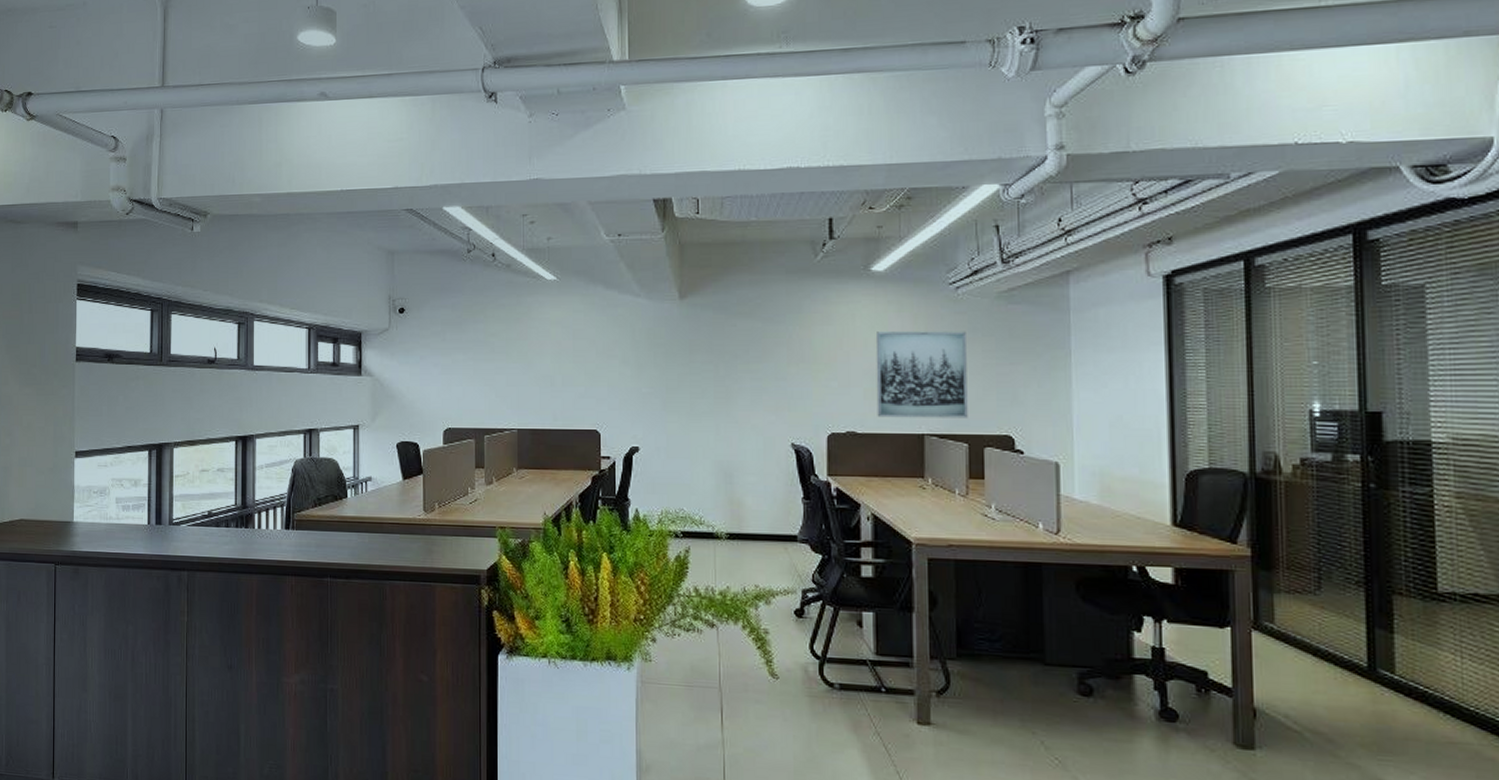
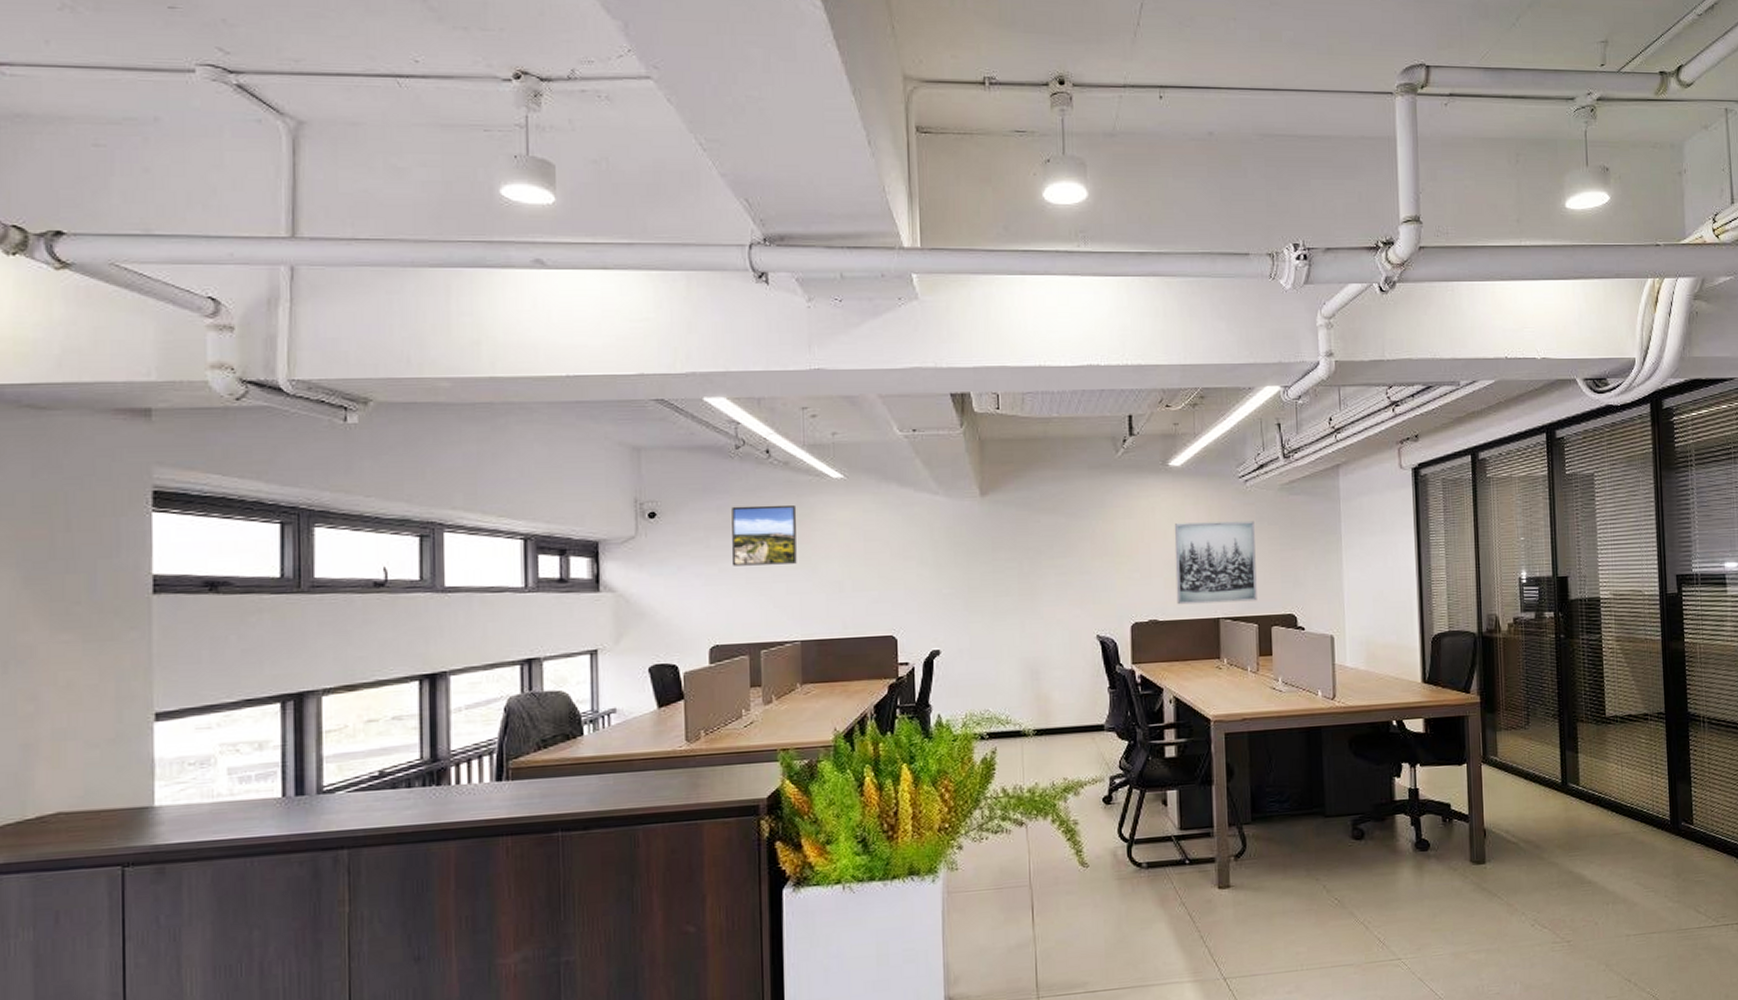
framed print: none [462,304,516,358] -> present [731,505,797,566]

